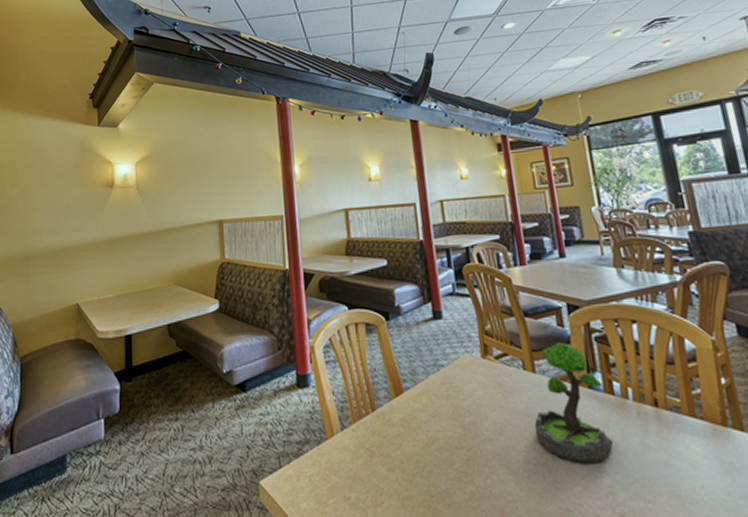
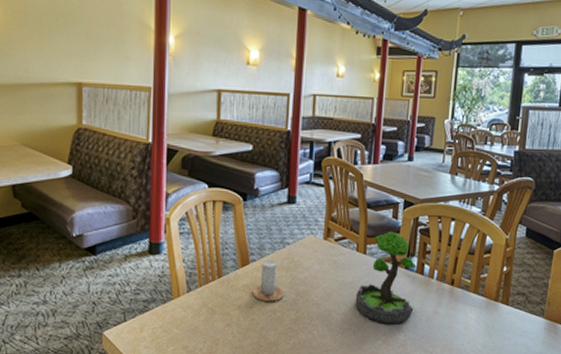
candle: none [411,387,449,439] -> present [252,260,284,302]

